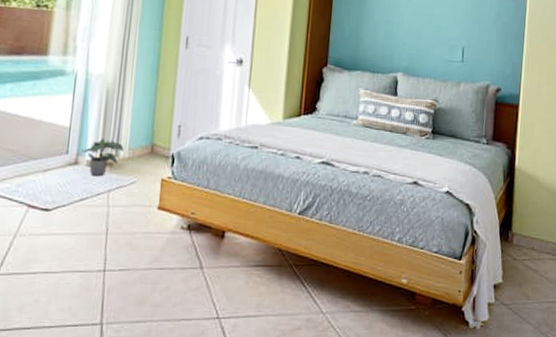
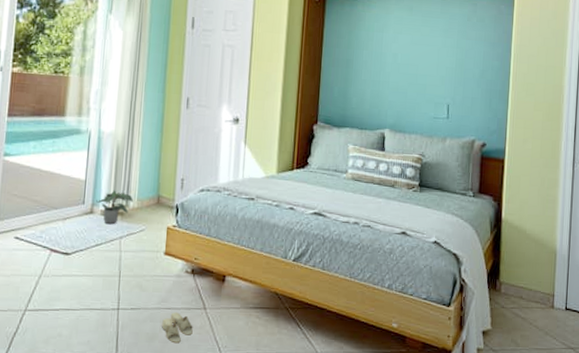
sandal: none [153,273,188,306] -> present [162,312,193,343]

